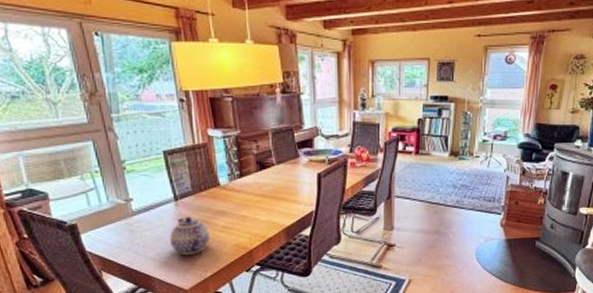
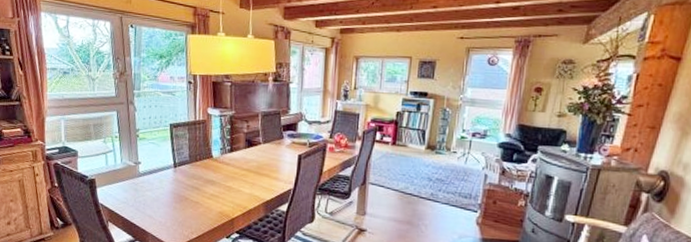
teapot: present [170,216,210,255] -> none [166,182,199,217]

